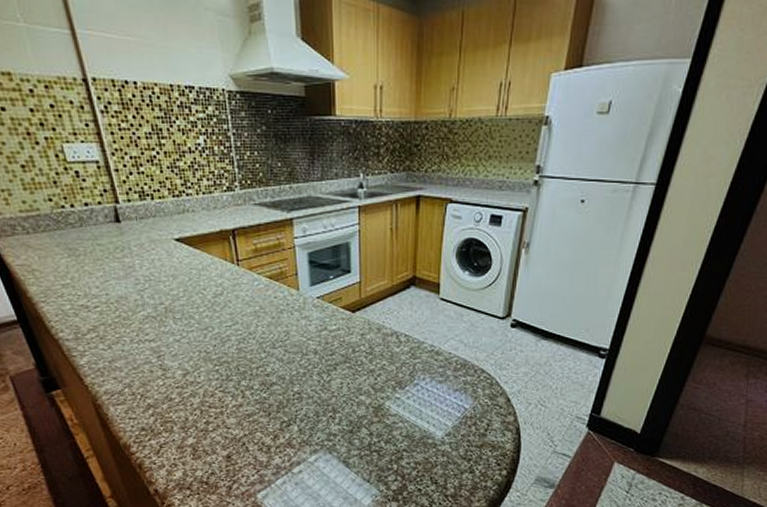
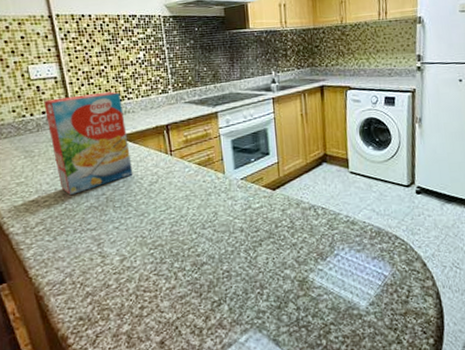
cereal box: none [85,184,195,301] -> present [44,91,133,195]

